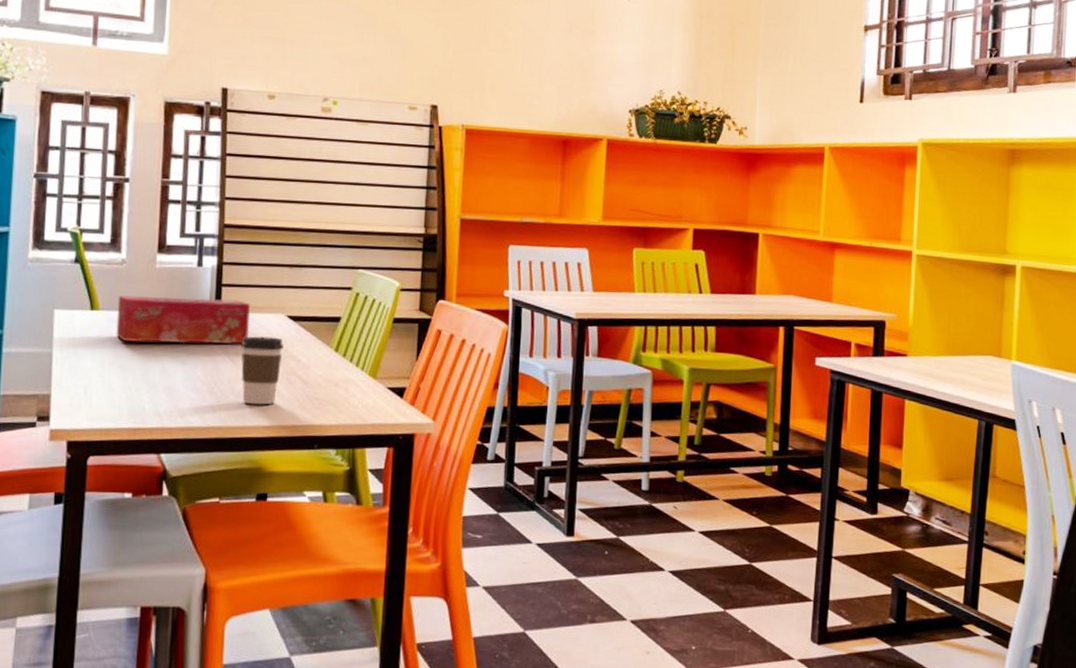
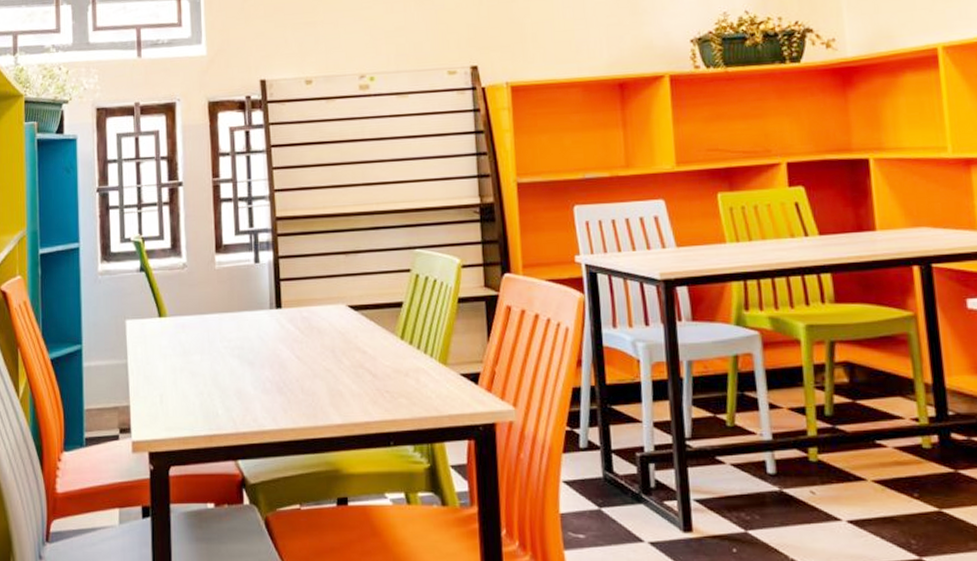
tissue box: present [116,295,251,344] -> none [183,293,312,347]
coffee cup: present [241,336,283,405] -> none [305,329,347,403]

